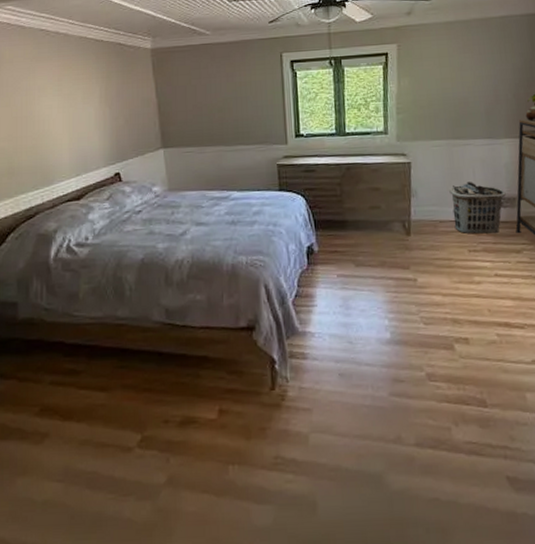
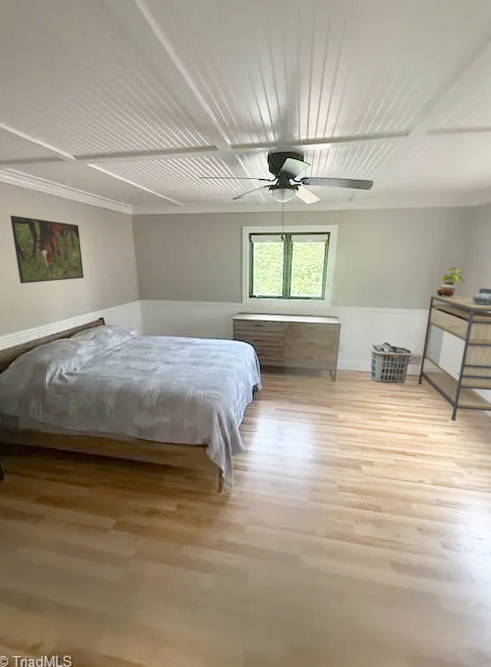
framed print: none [9,58,96,139] -> present [10,215,84,284]

